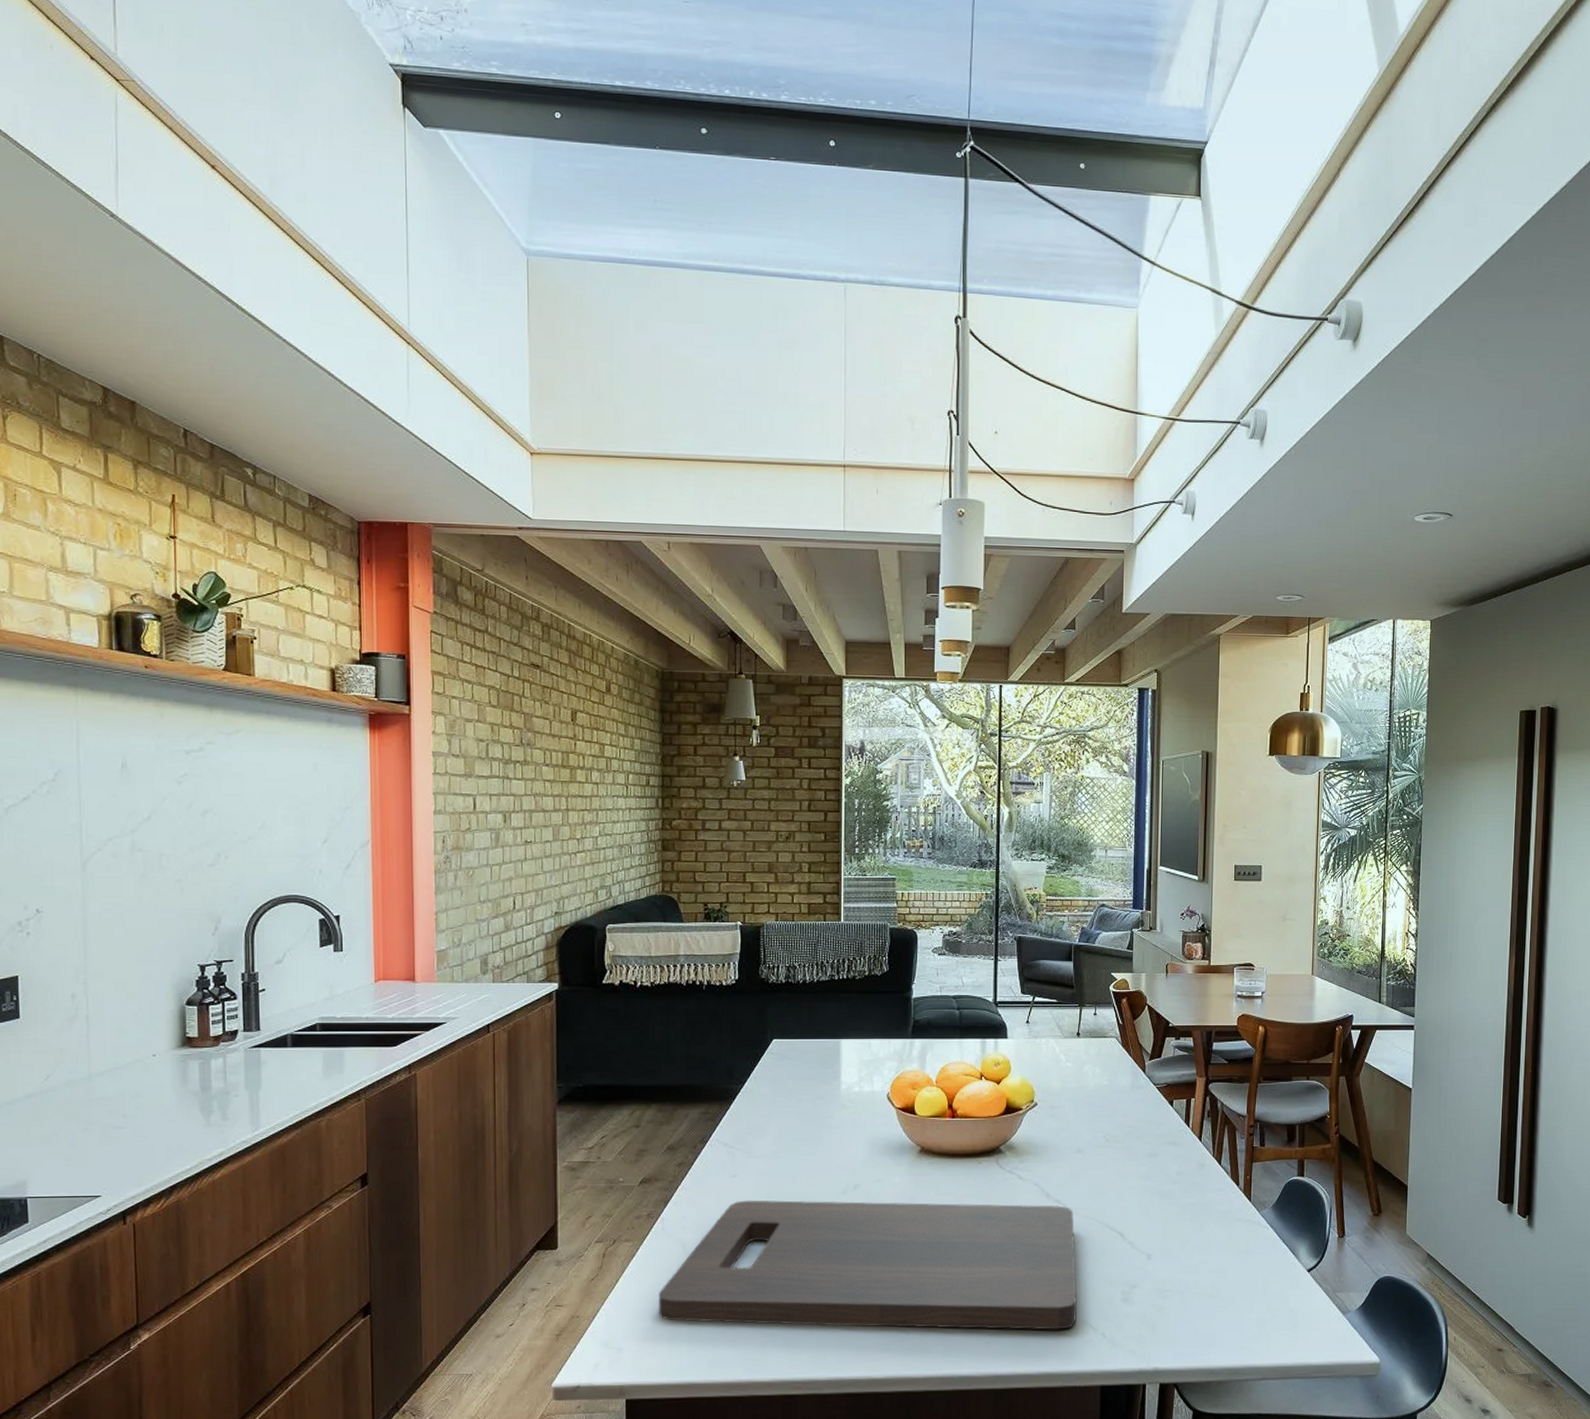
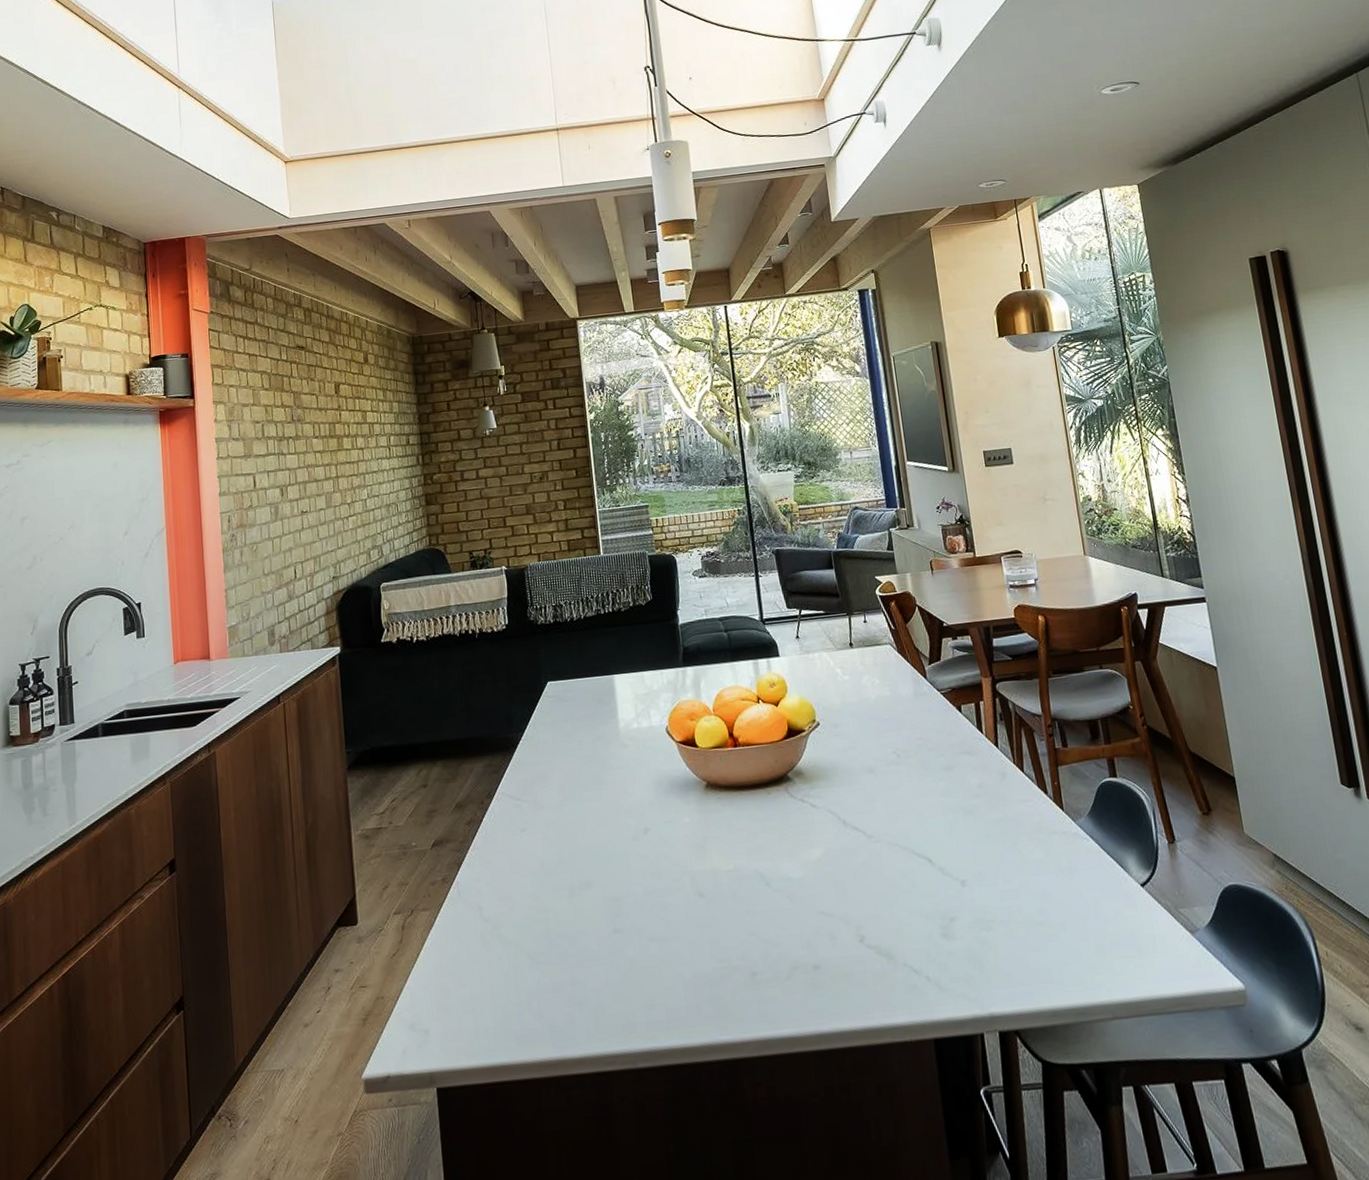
cutting board: present [659,1199,1078,1330] -> none [460,833,896,996]

